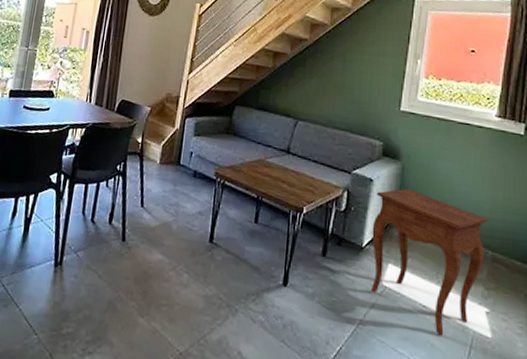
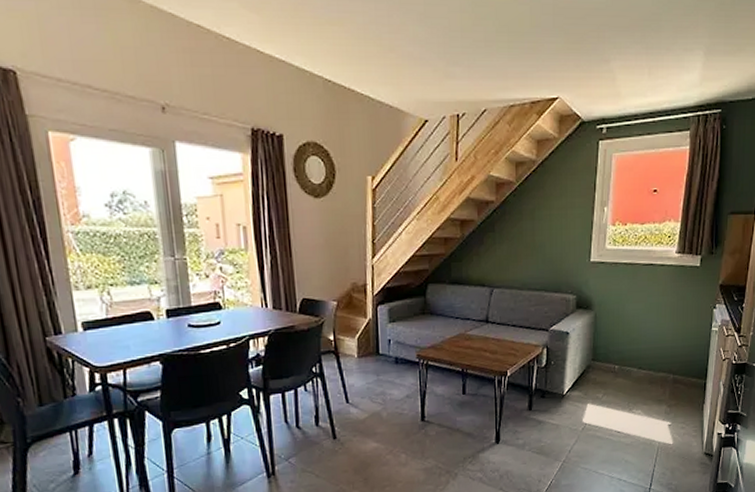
side table: present [370,188,489,336] -> none [571,334,671,453]

